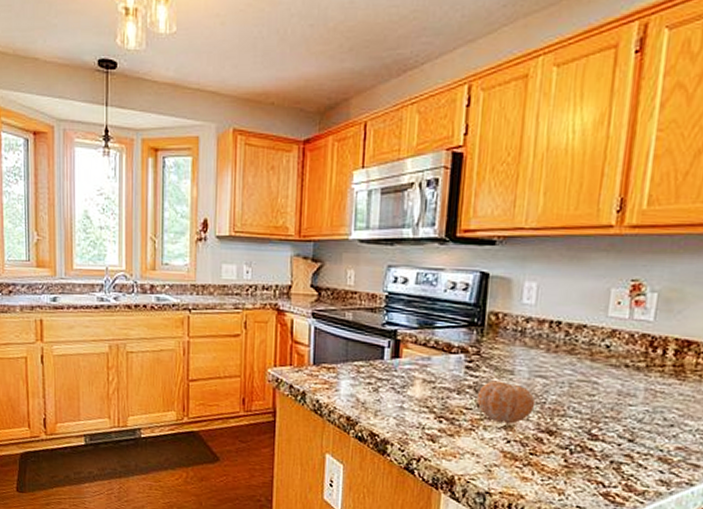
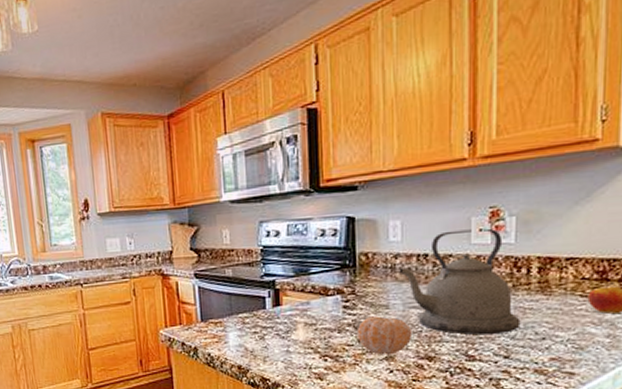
kettle: none [528,300,650,415] -> present [399,228,521,335]

